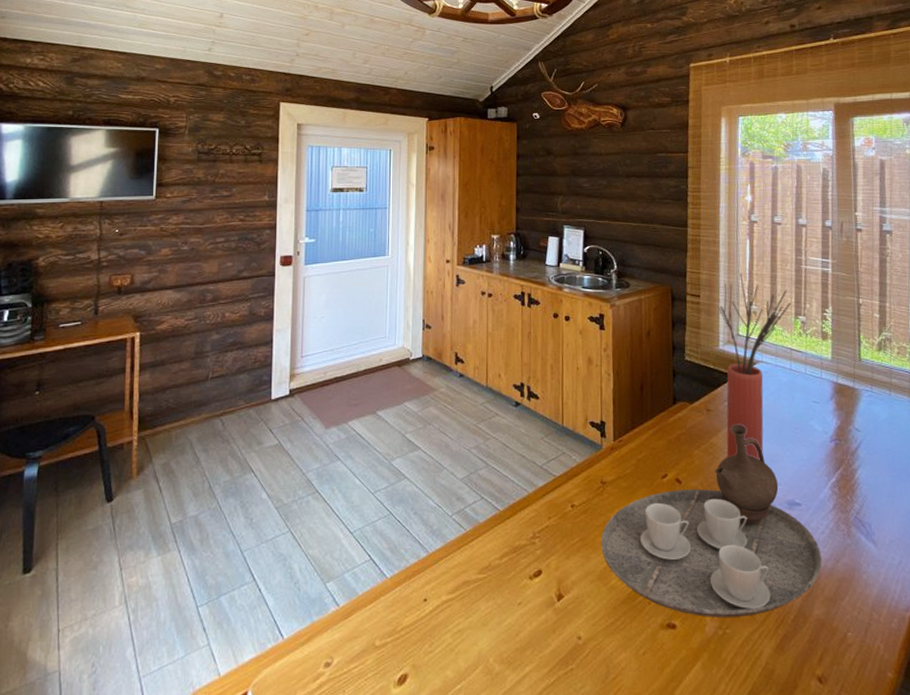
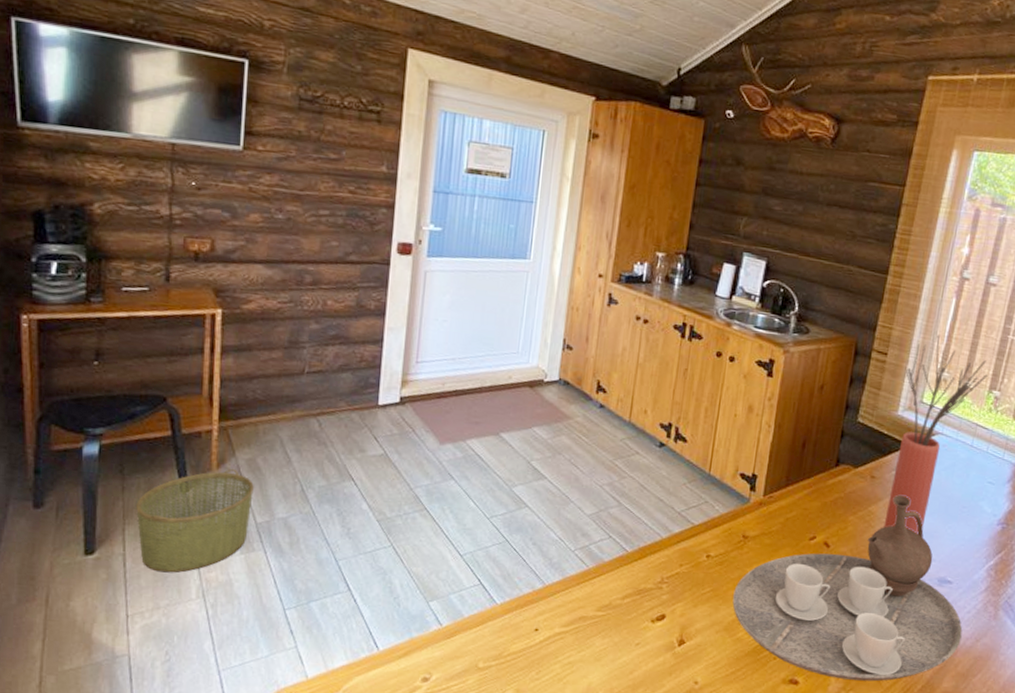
basket: none [68,474,168,583] -> present [136,468,254,573]

